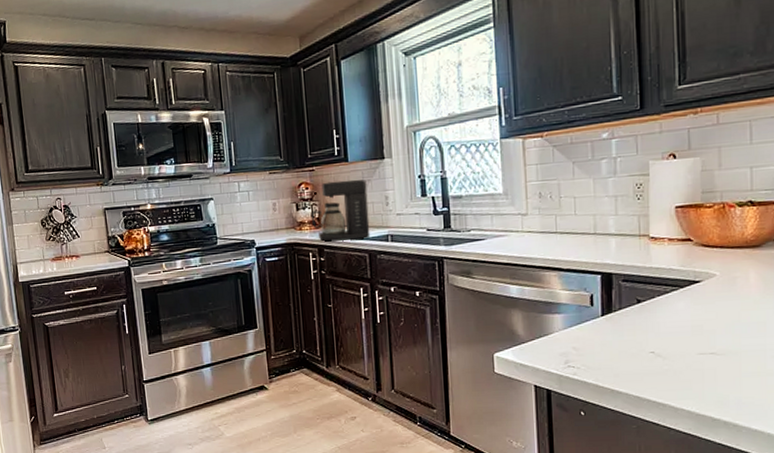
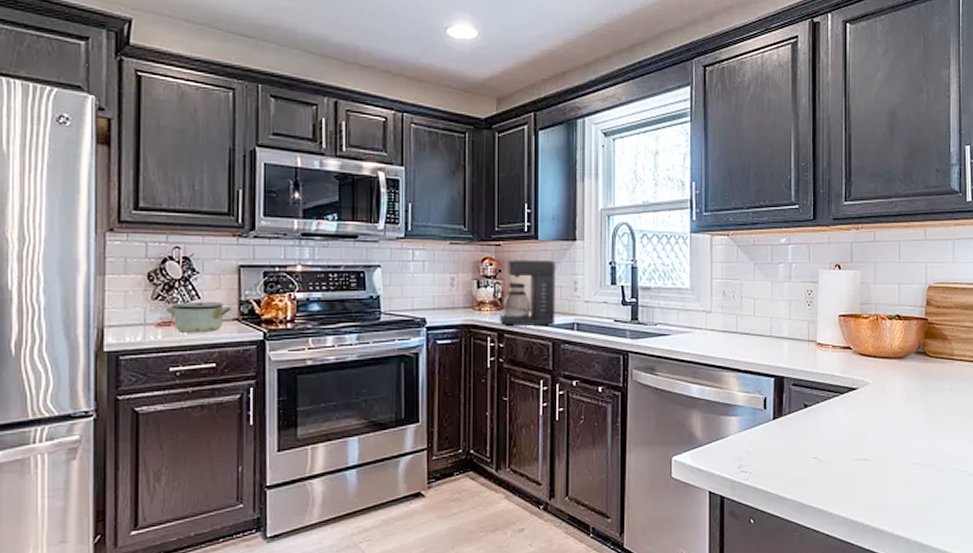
cooking pot: none [57,239,102,265] -> present [166,302,231,332]

